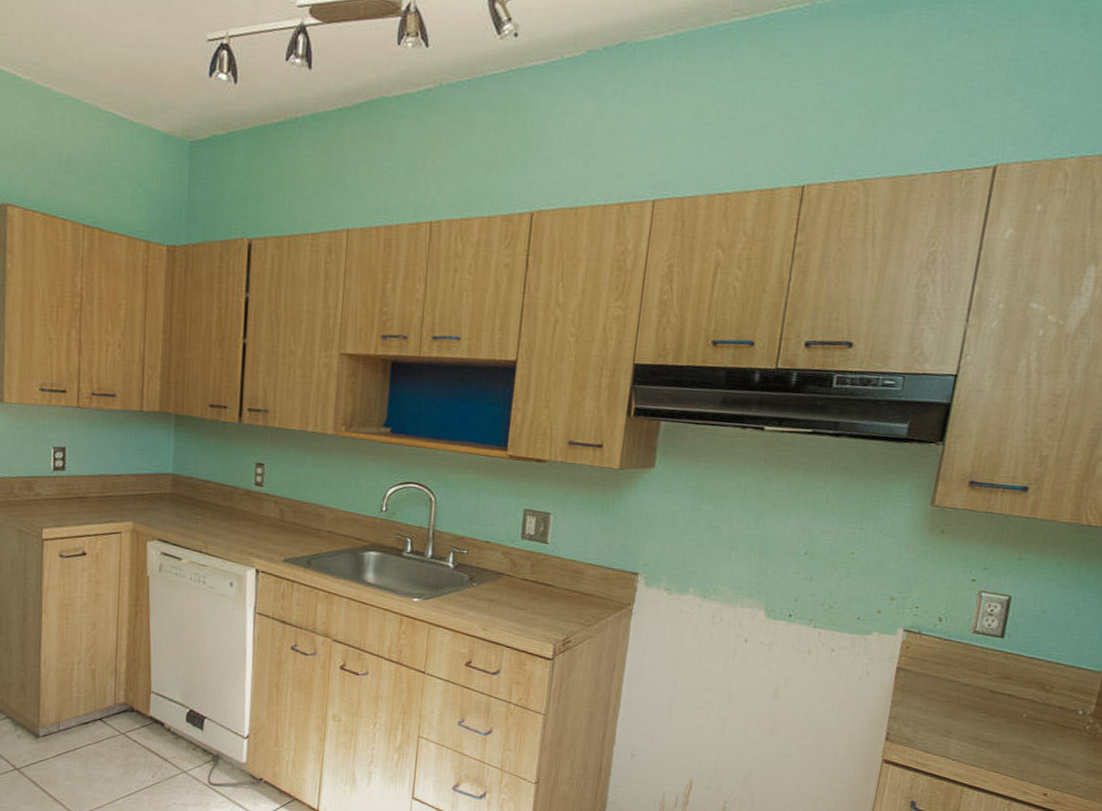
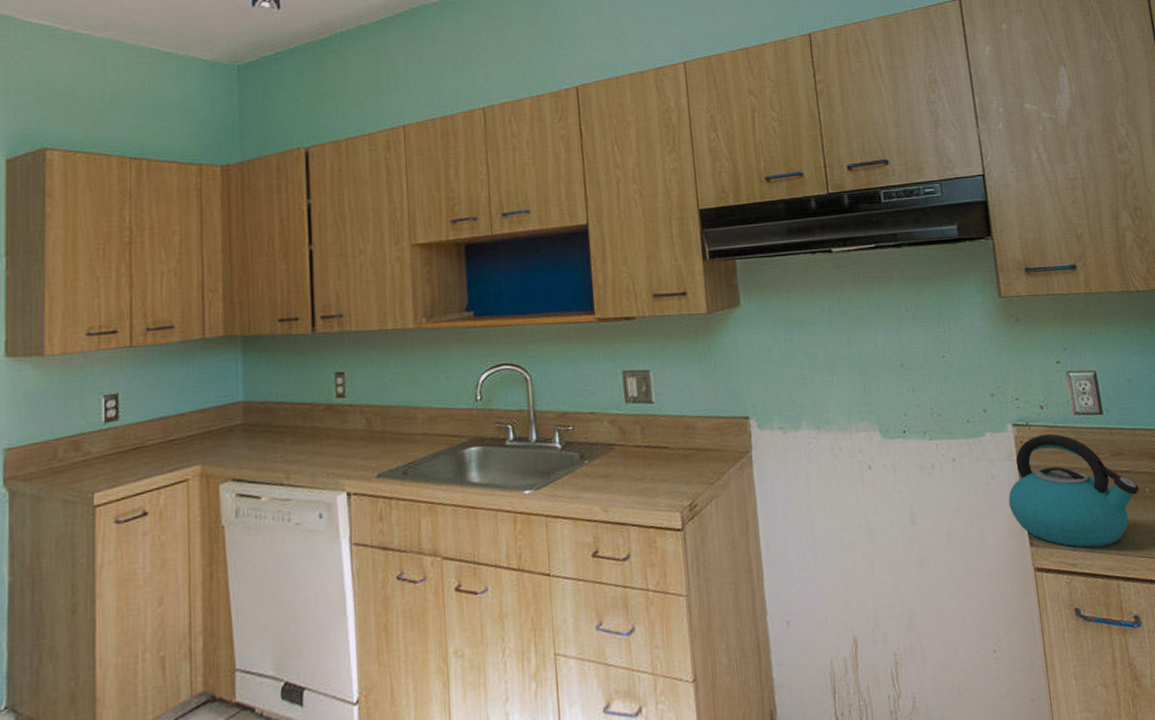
kettle: none [875,644,1017,756] -> present [1008,433,1139,548]

